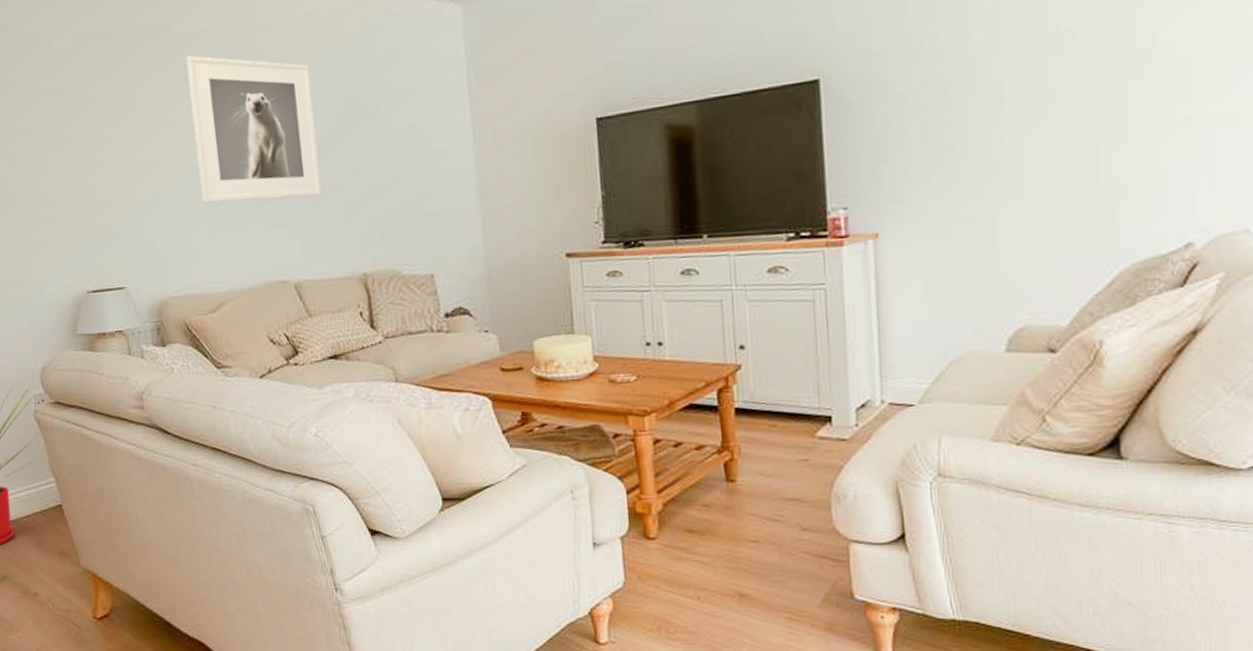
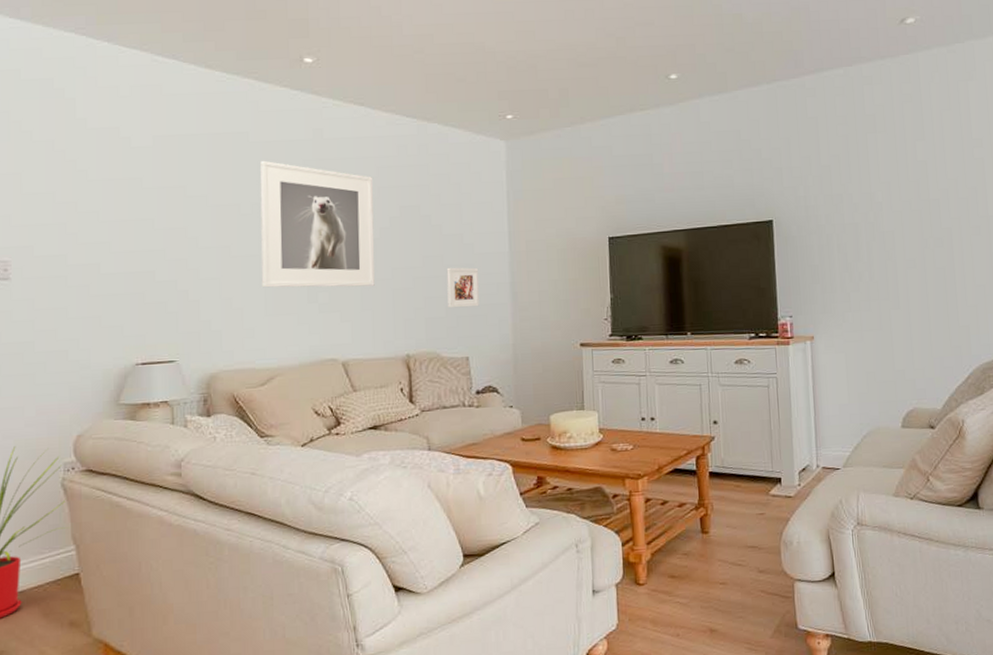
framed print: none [401,166,442,217] -> present [446,267,479,308]

